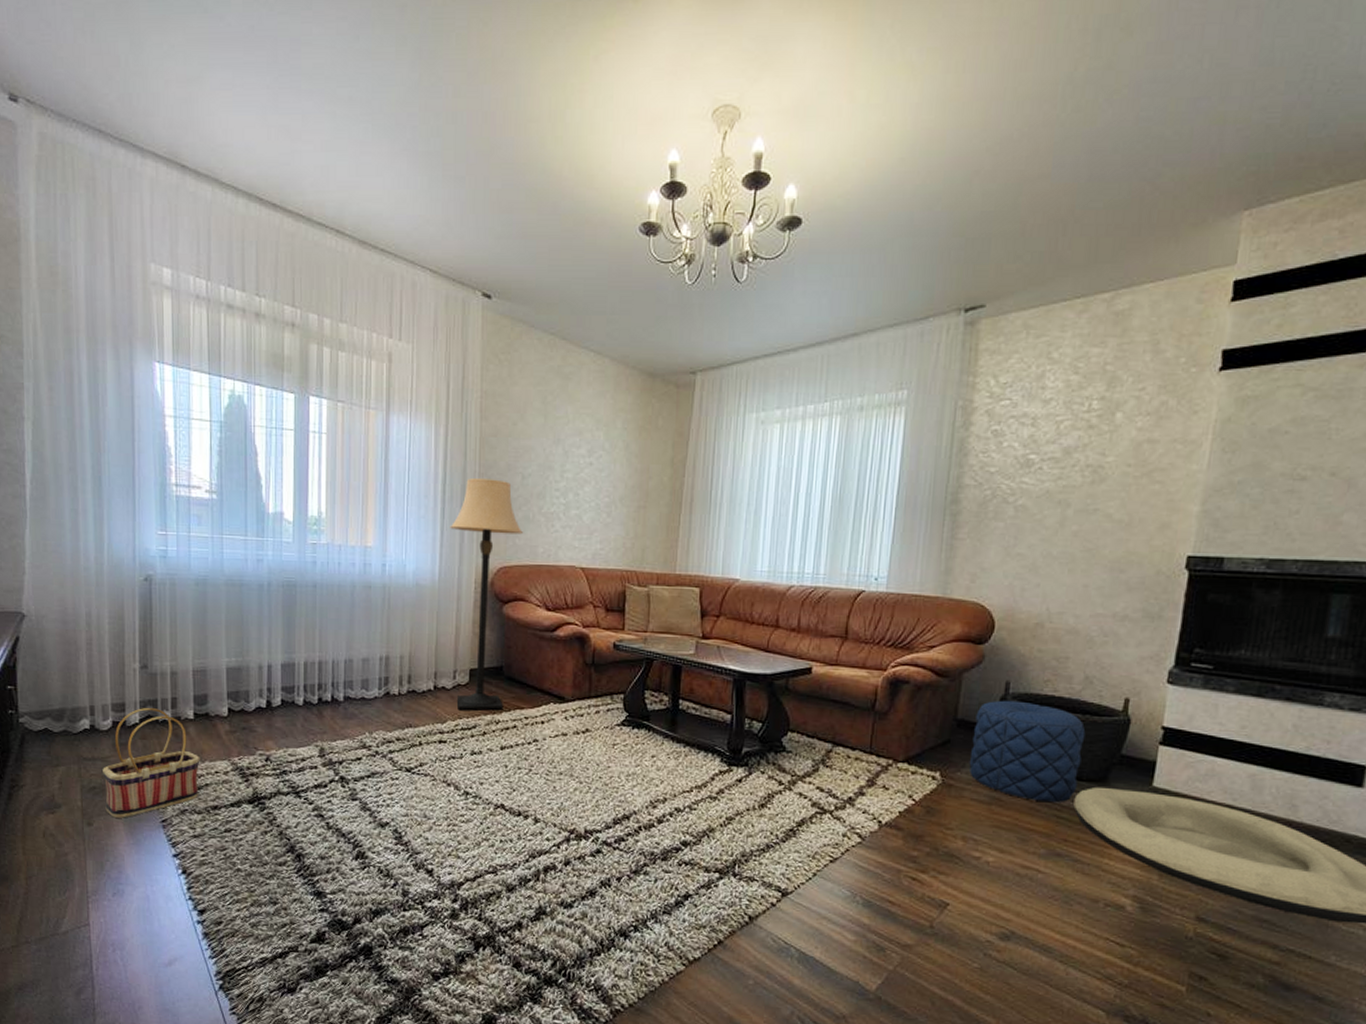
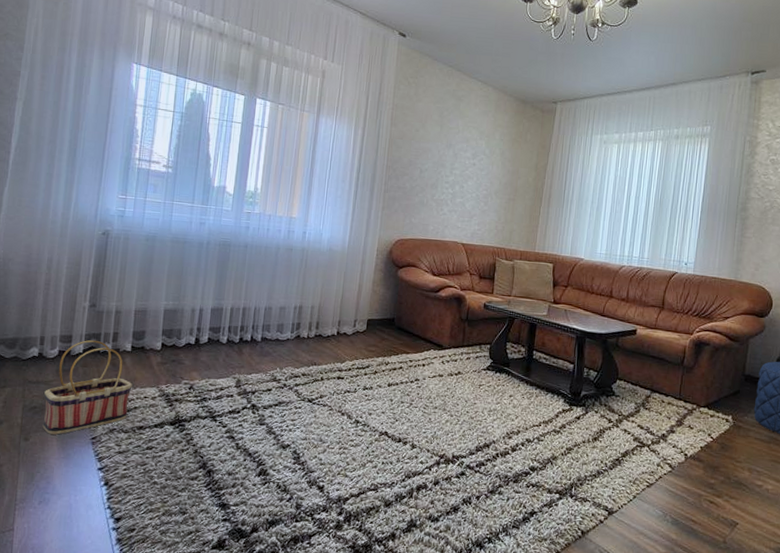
lamp: present [450,478,523,711] -> none [355,169,418,354]

